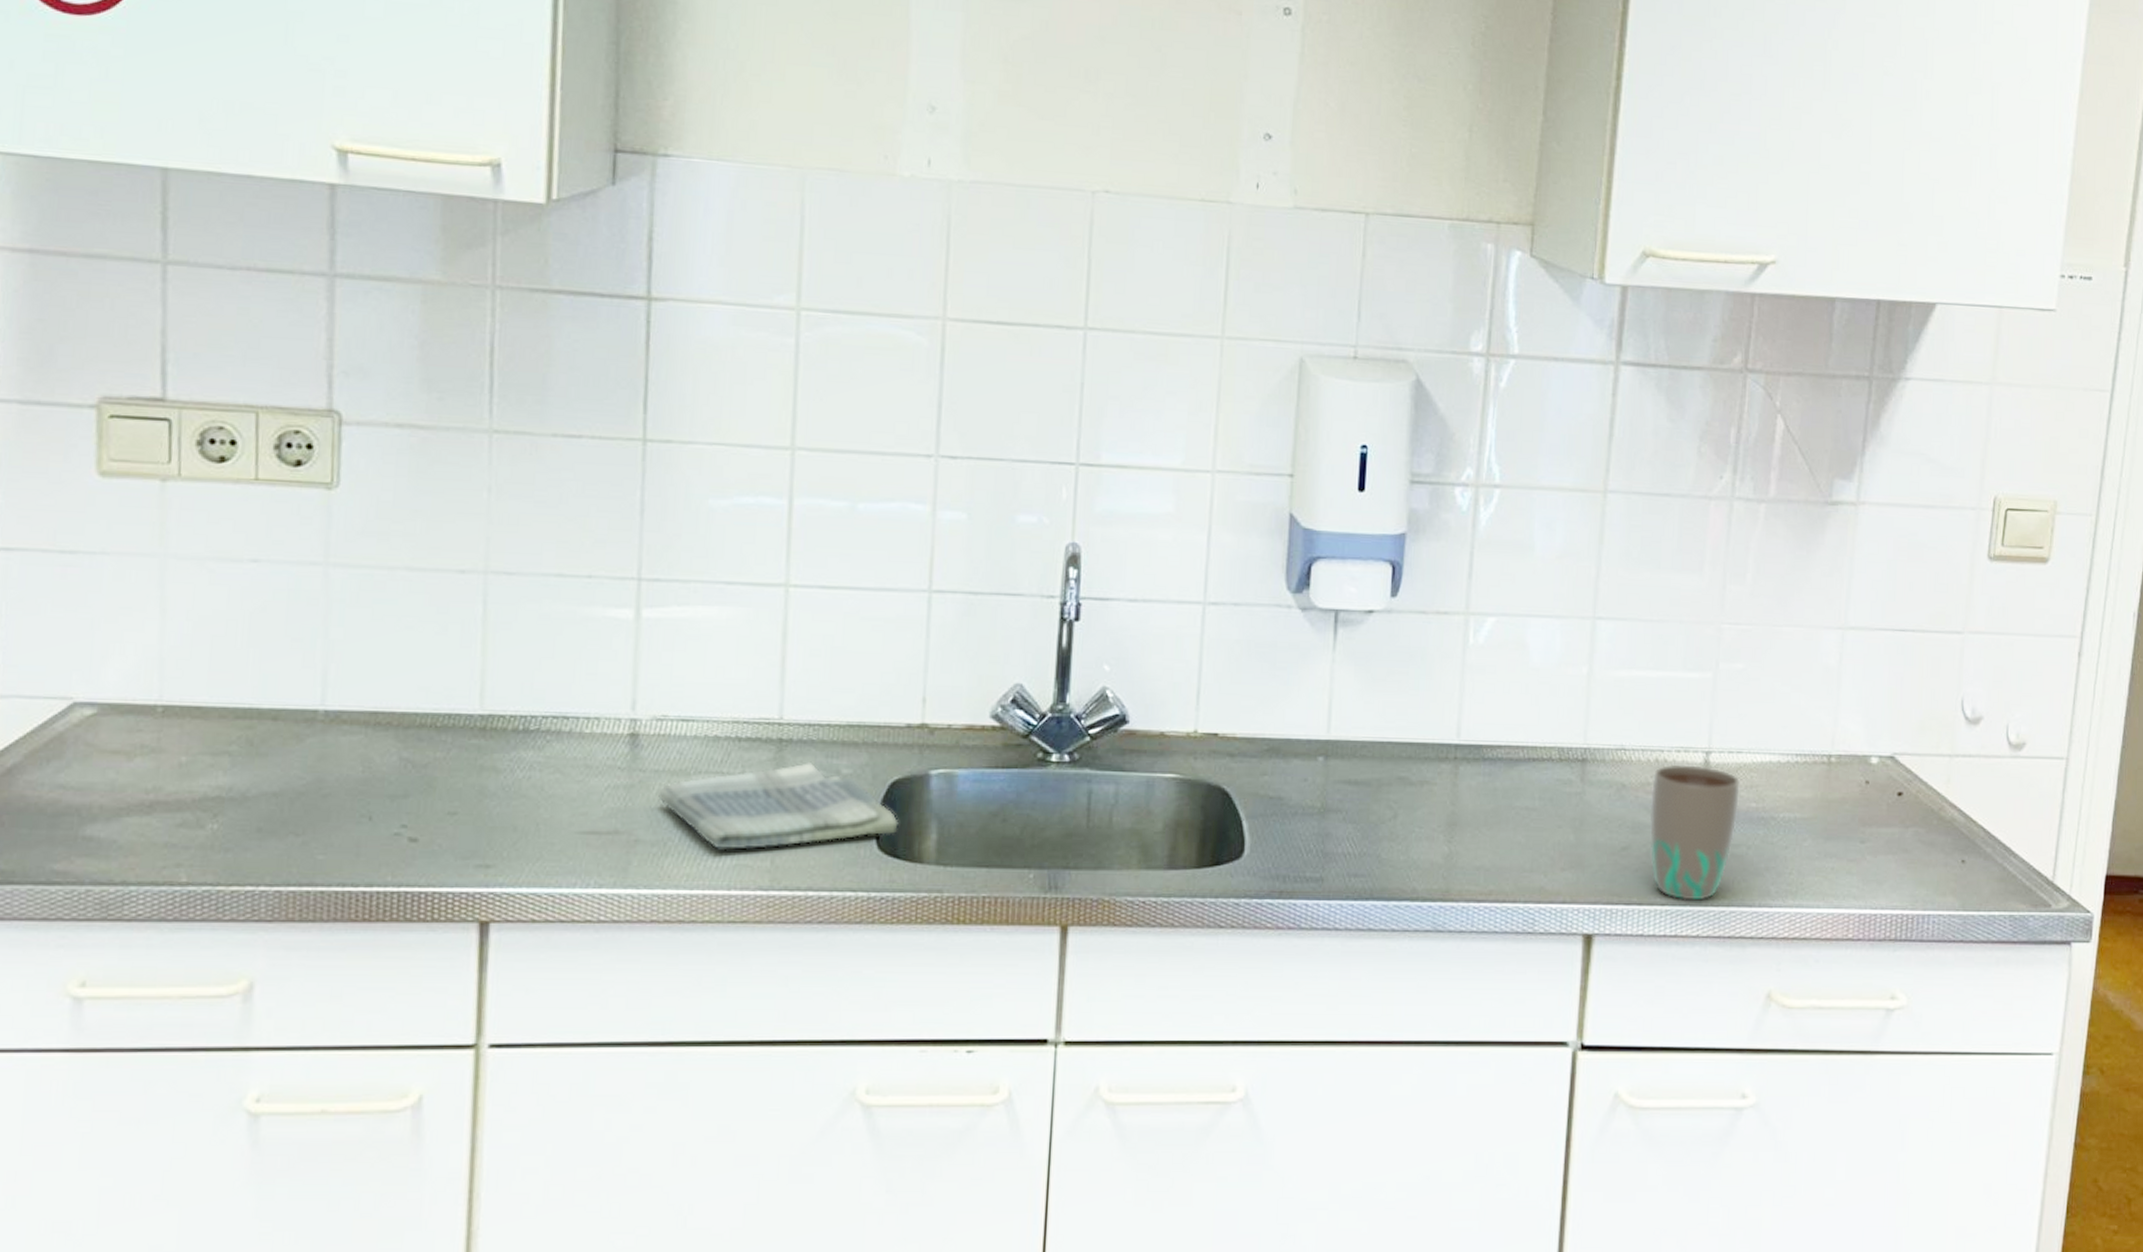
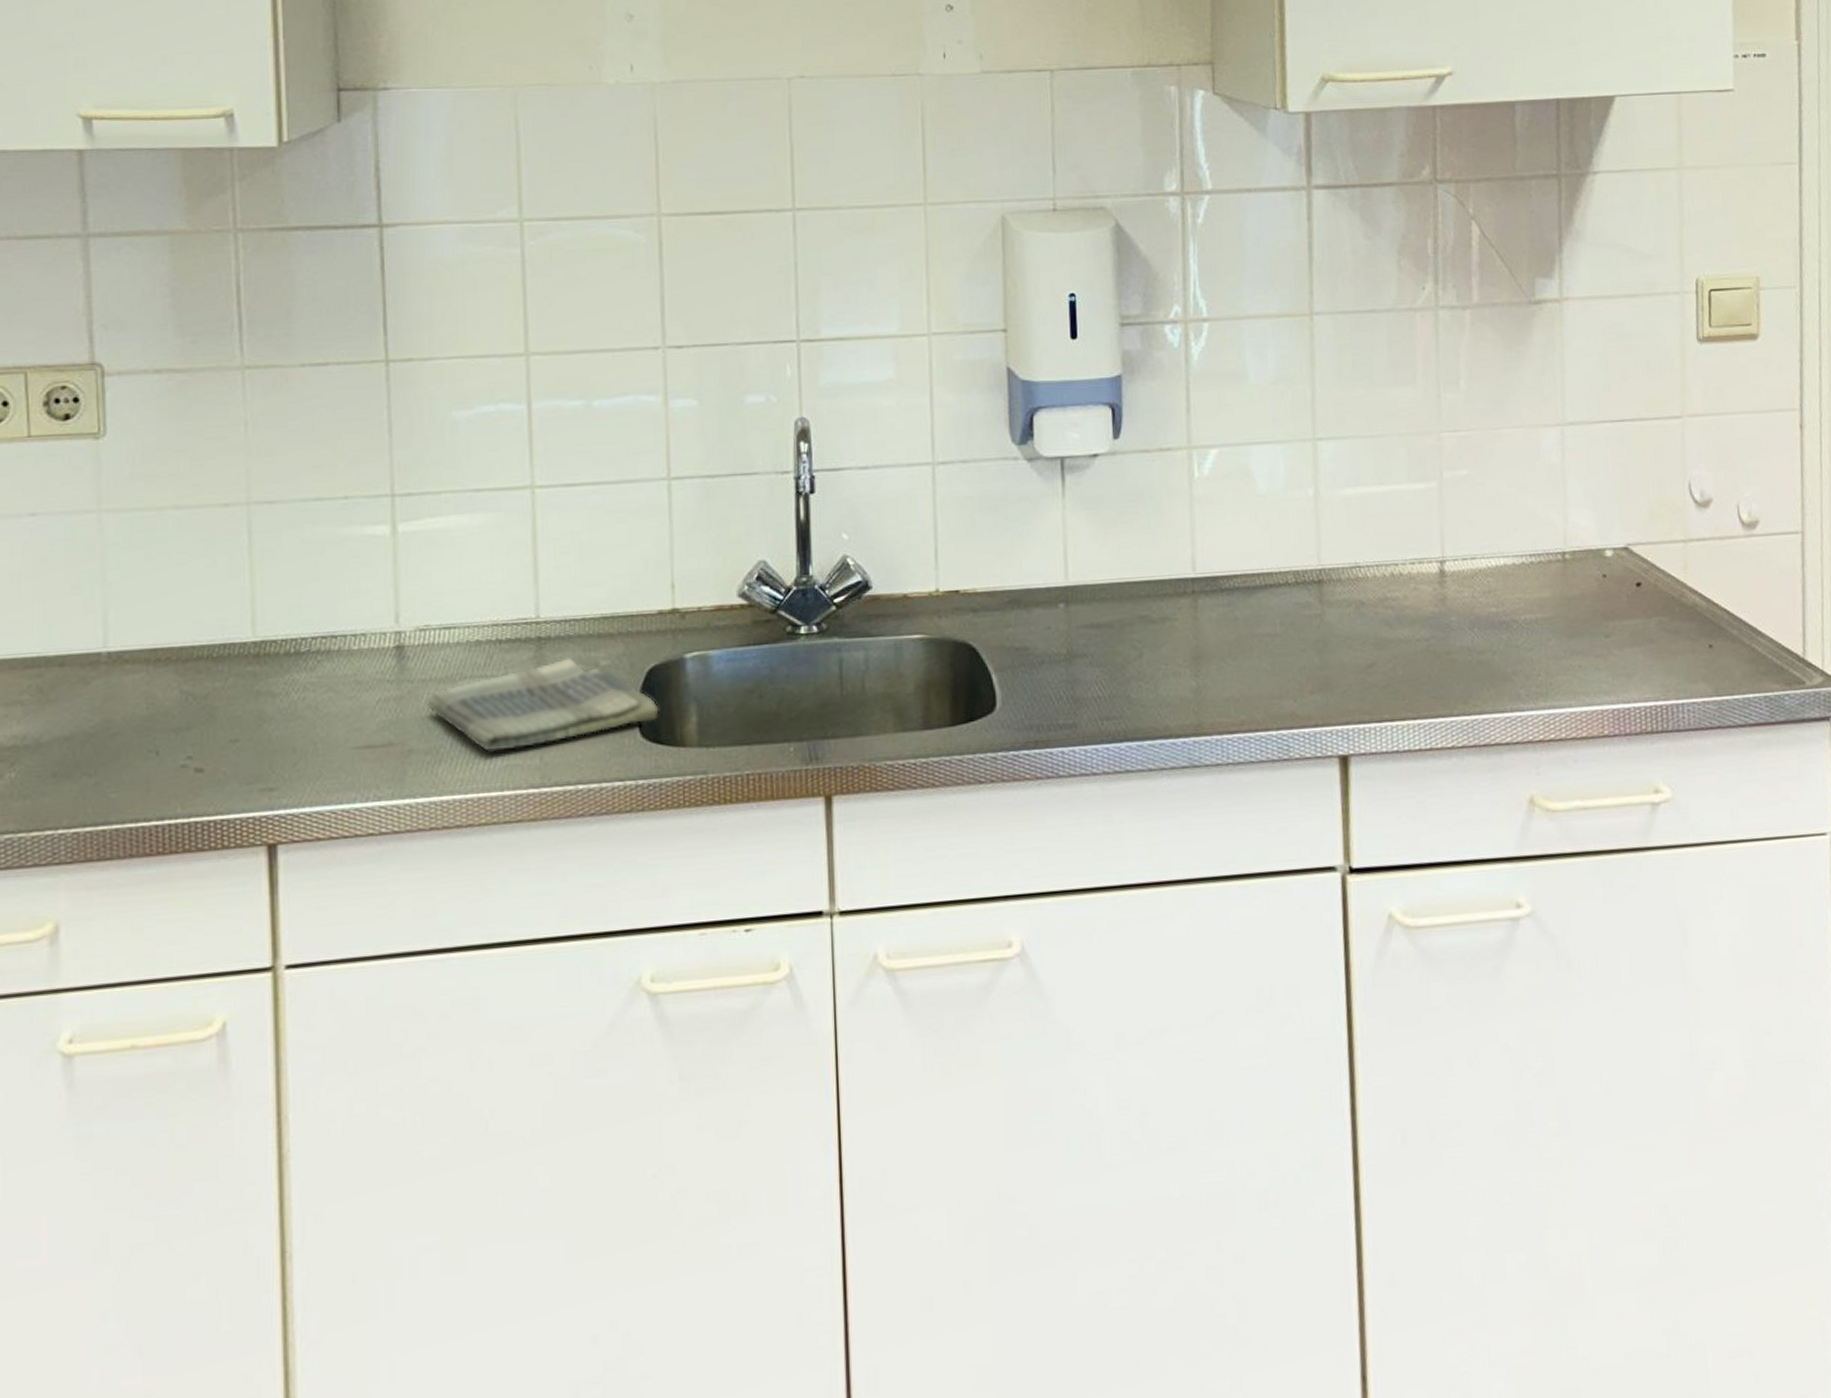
mug: present [1649,764,1740,901] -> none [1390,575,1479,712]

